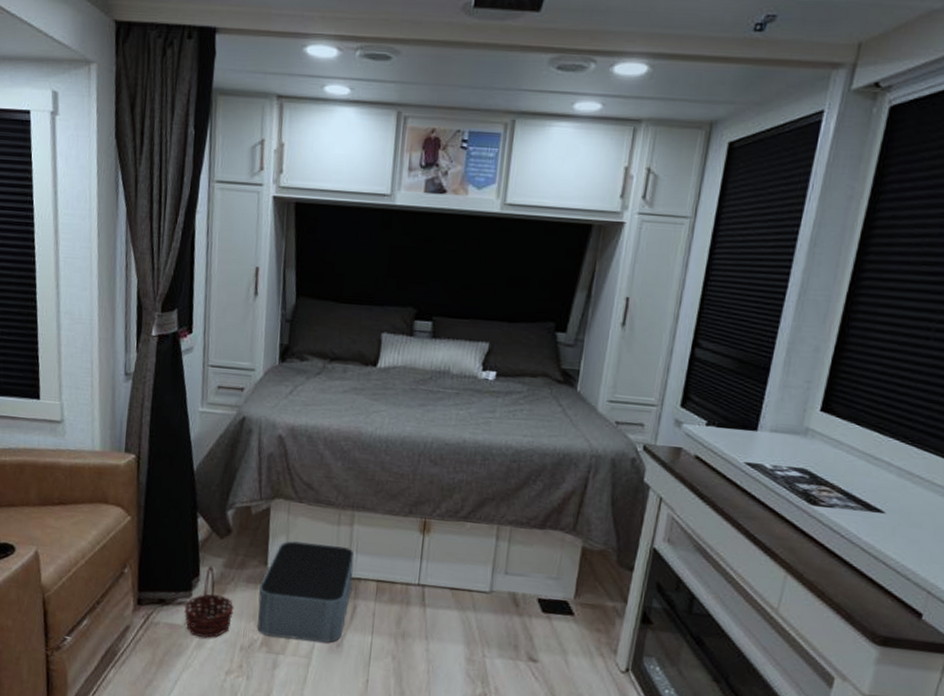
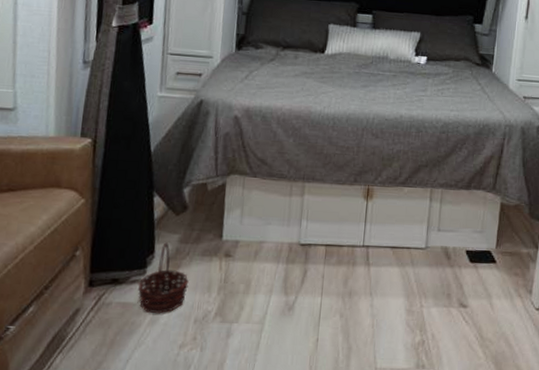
storage bin: present [256,541,355,643] -> none [211,213,305,308]

